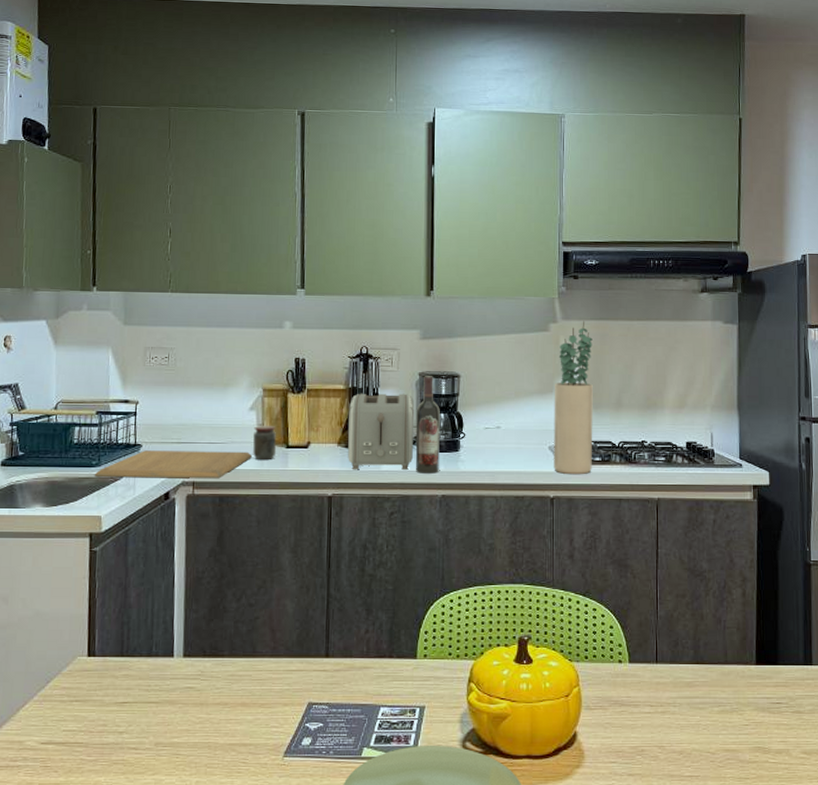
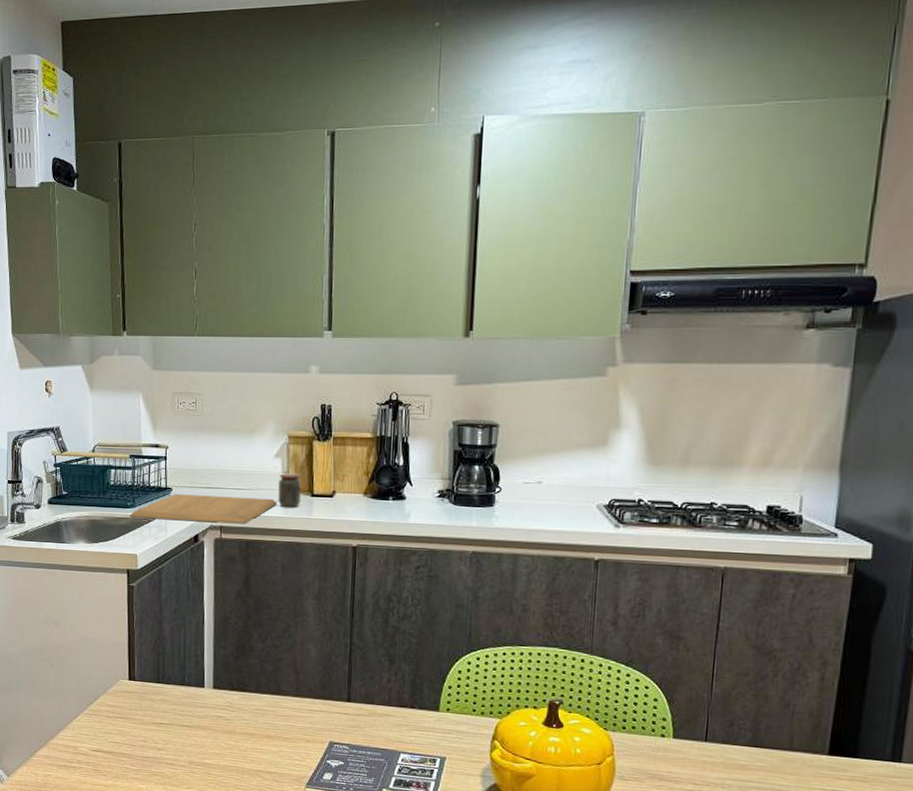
toaster: present [348,393,415,471] -> none [374,442,446,525]
wine bottle: present [415,376,440,475] -> none [445,425,475,530]
vase: present [554,320,594,475] -> none [601,363,659,537]

